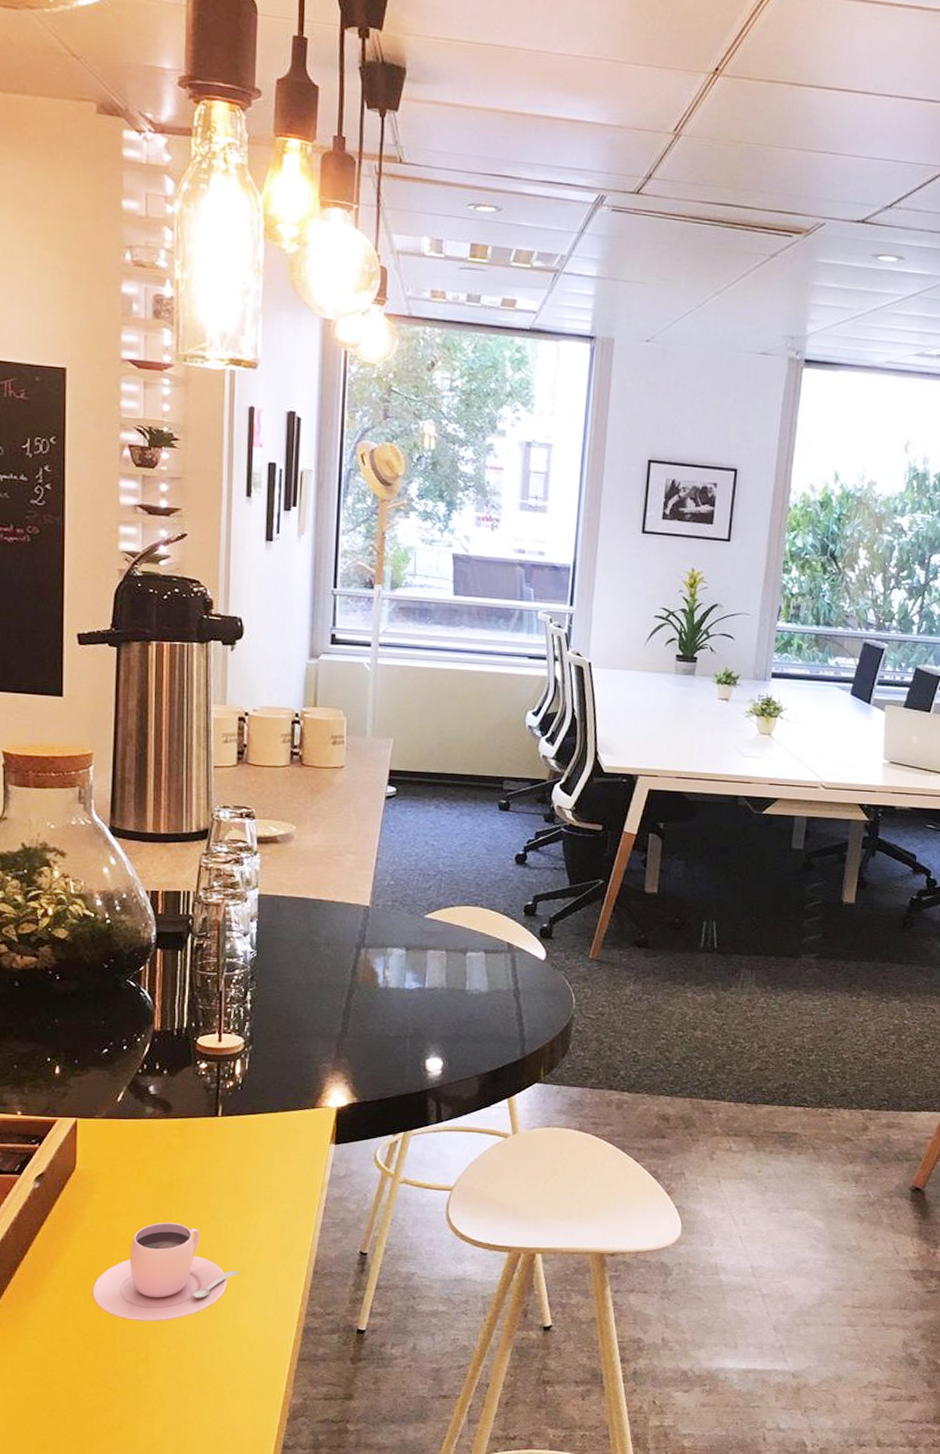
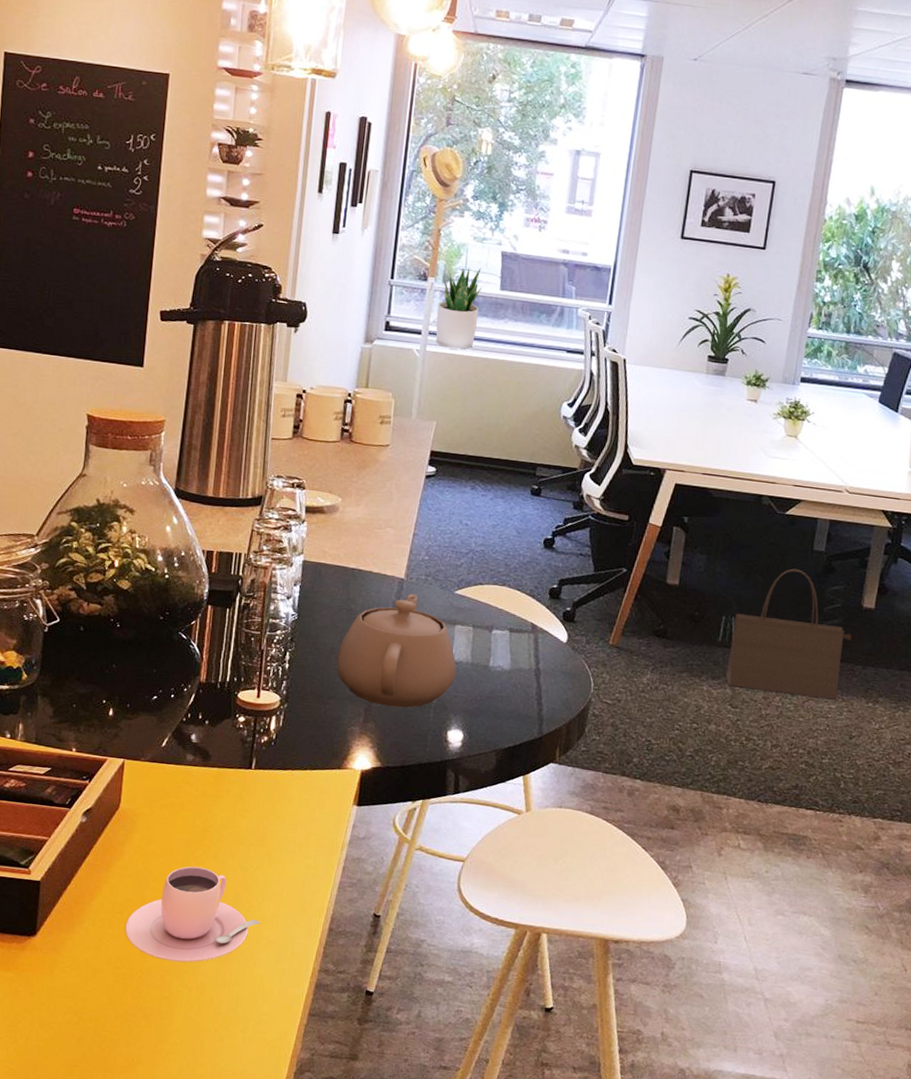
teapot: none [301,921,432,1040] -> present [336,593,457,708]
planter: none [386,572,434,661] -> present [435,267,482,350]
tote bag: none [709,868,833,997] -> present [725,568,852,700]

